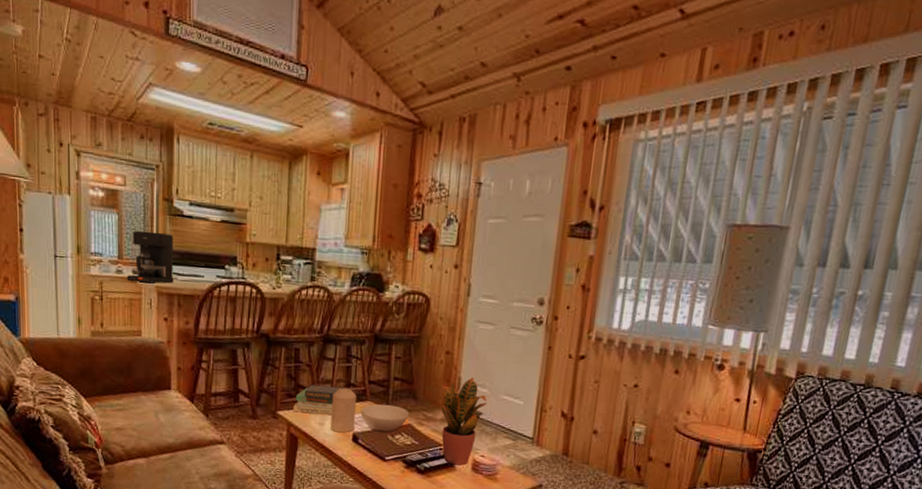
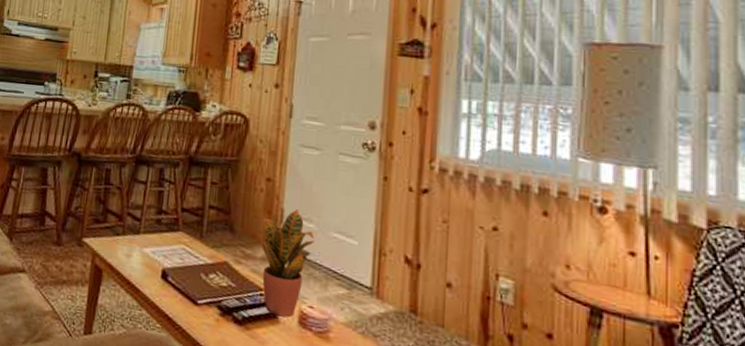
books: present [293,384,344,415] -> none [99,209,155,245]
candle: present [331,387,356,433] -> none [138,215,168,268]
soup bowl: present [360,404,409,434] -> none [171,235,226,272]

